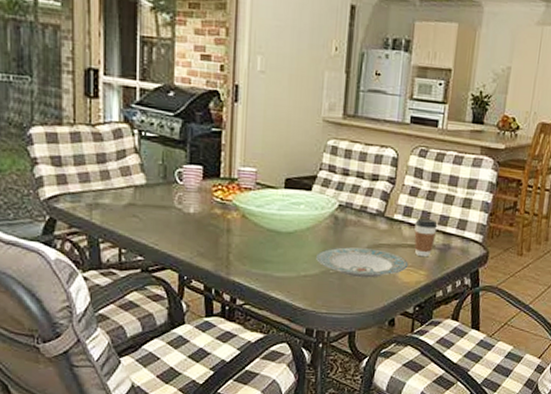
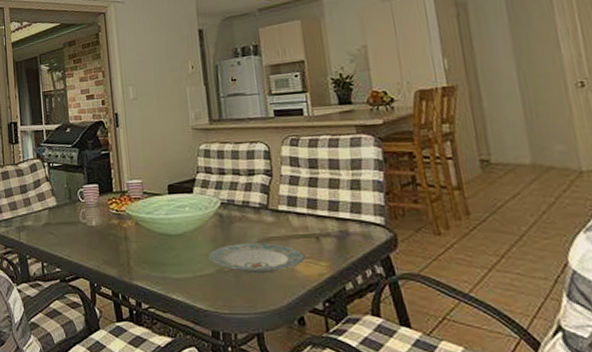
coffee cup: present [414,219,438,258] -> none [302,206,329,247]

